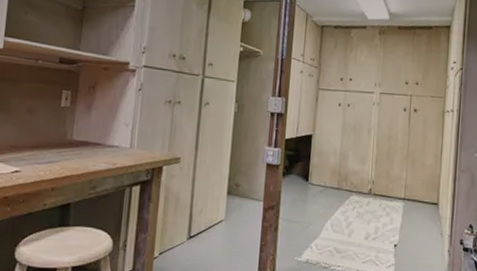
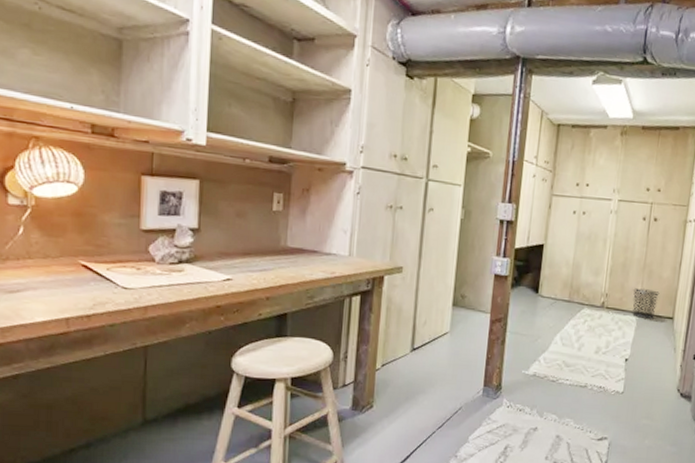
waste bin: none [398,175,424,206] -> present [632,288,660,320]

